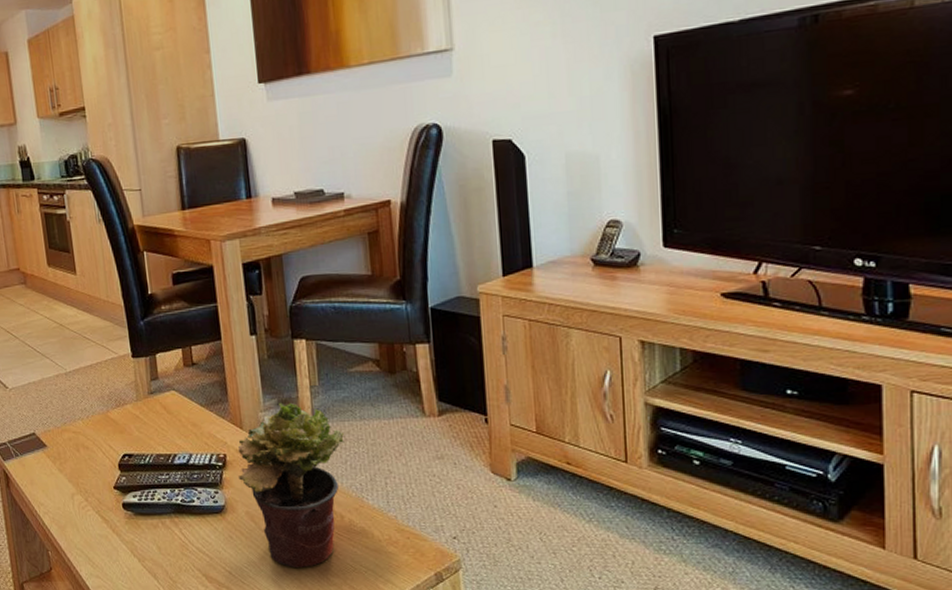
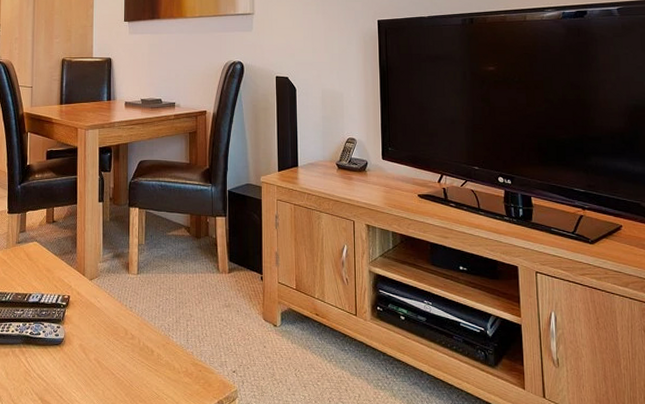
potted plant: present [238,402,344,567] -> none [77,256,159,394]

